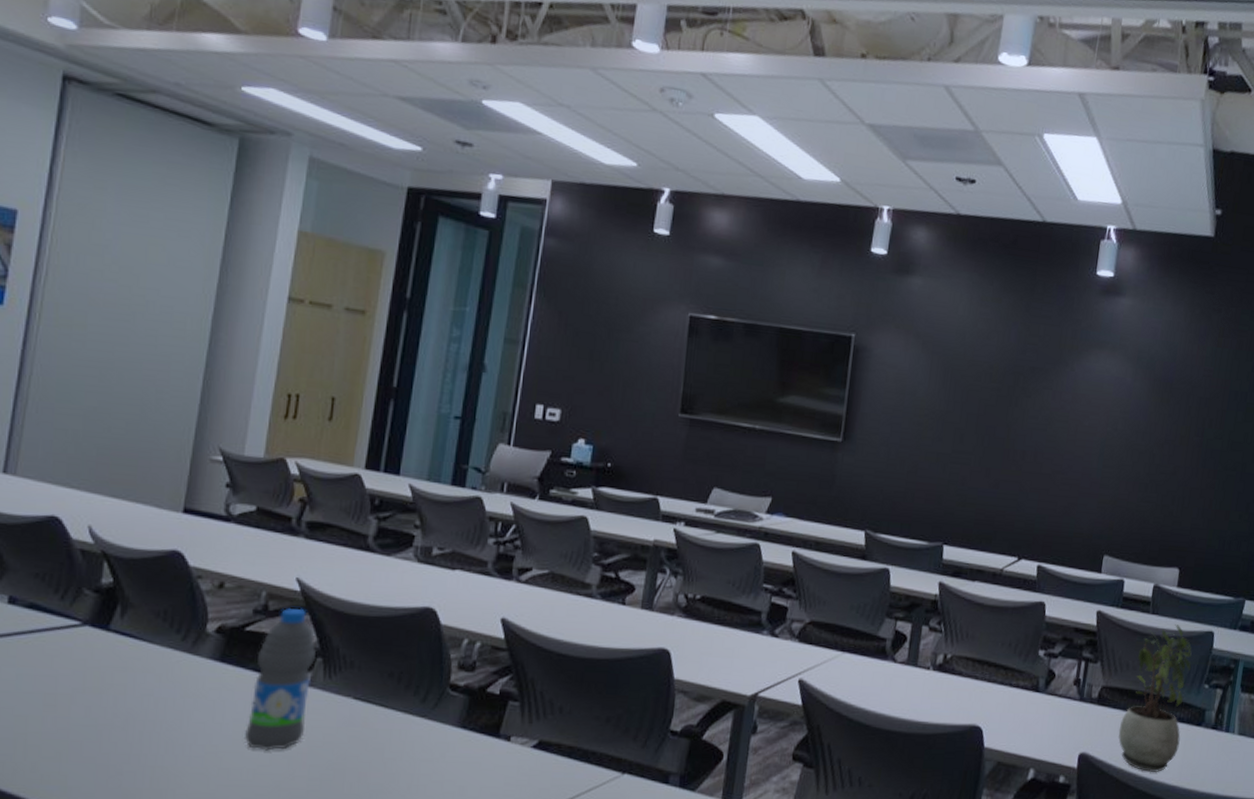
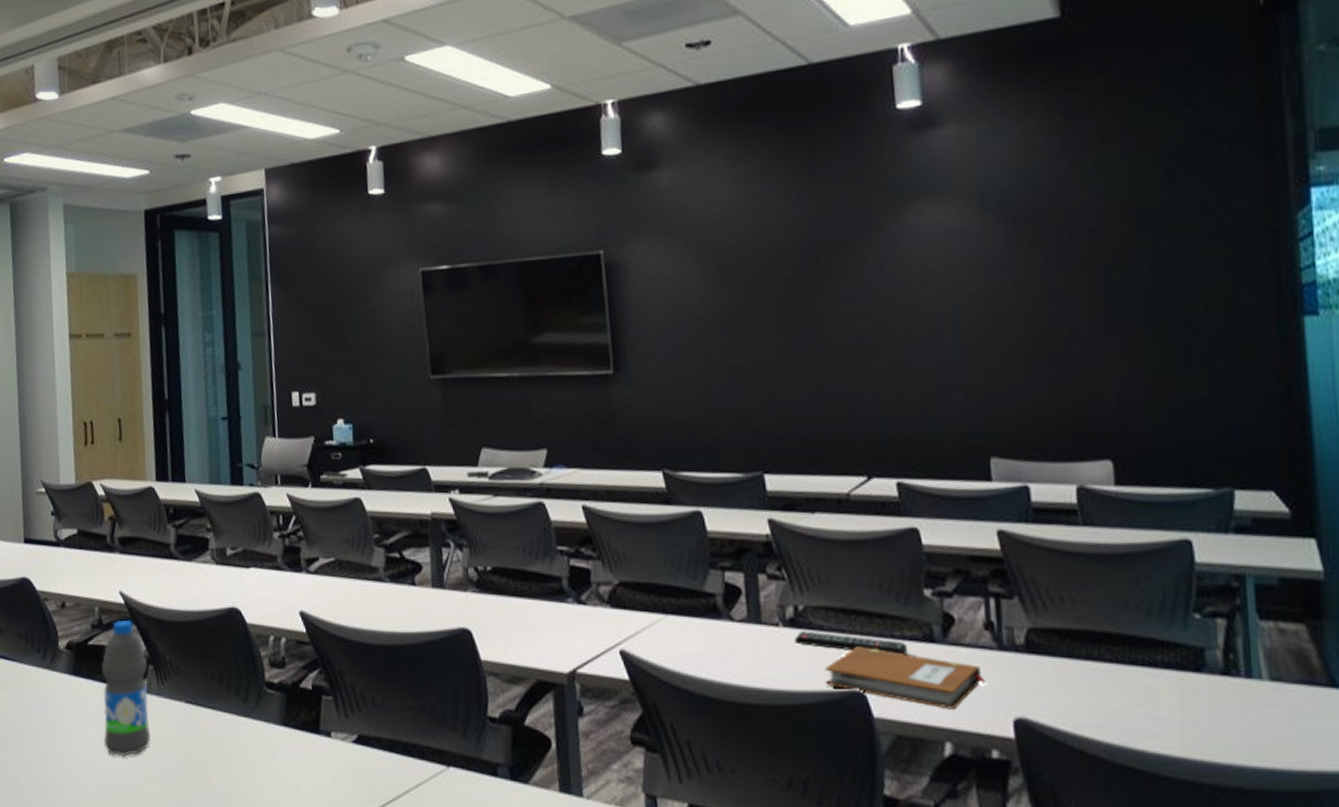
remote control: none [938,675,1019,700] -> present [794,631,907,655]
notebook: none [955,691,1067,744] -> present [825,647,986,709]
potted plant: present [1117,624,1192,773] -> none [1067,536,1172,741]

